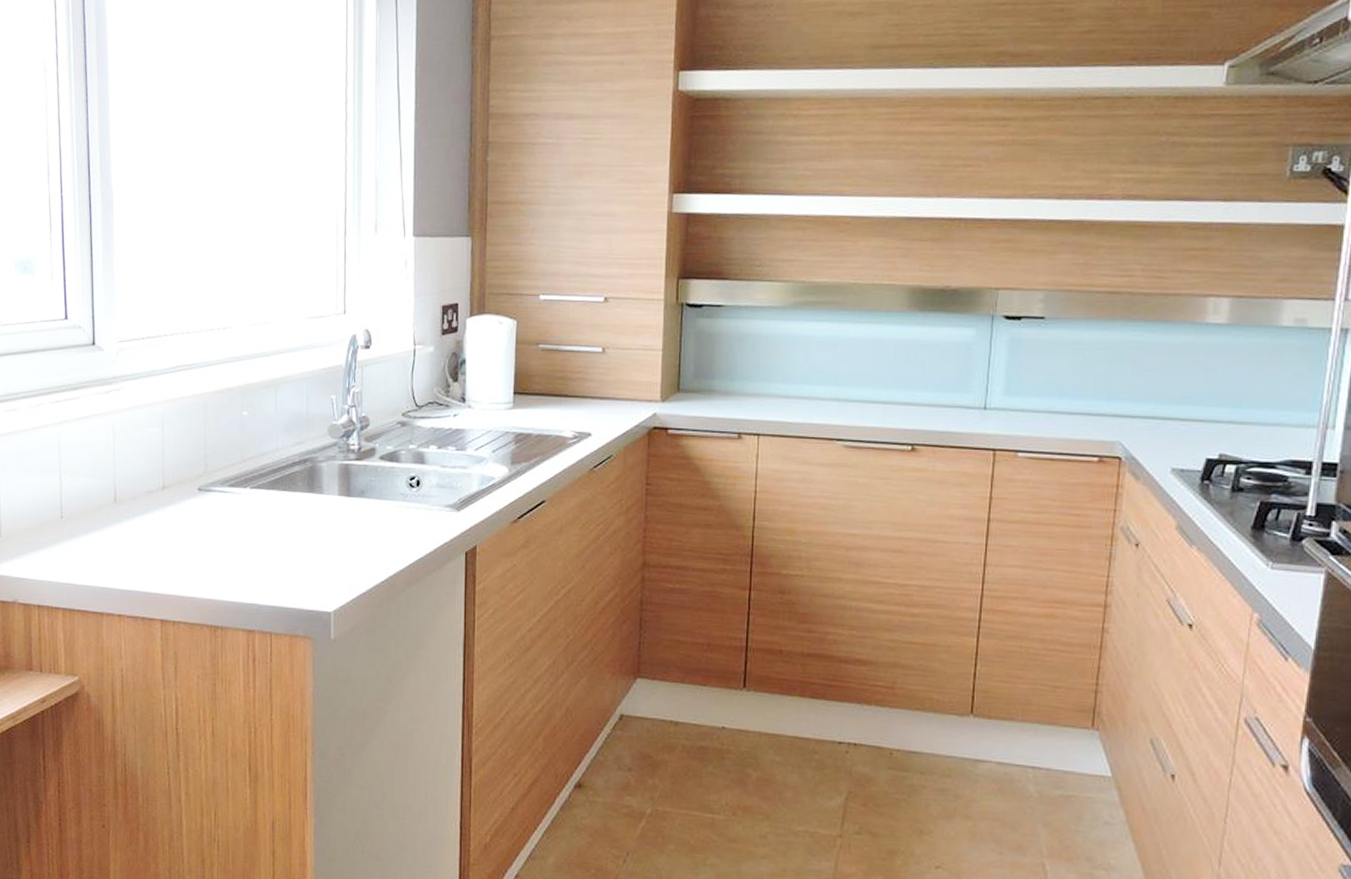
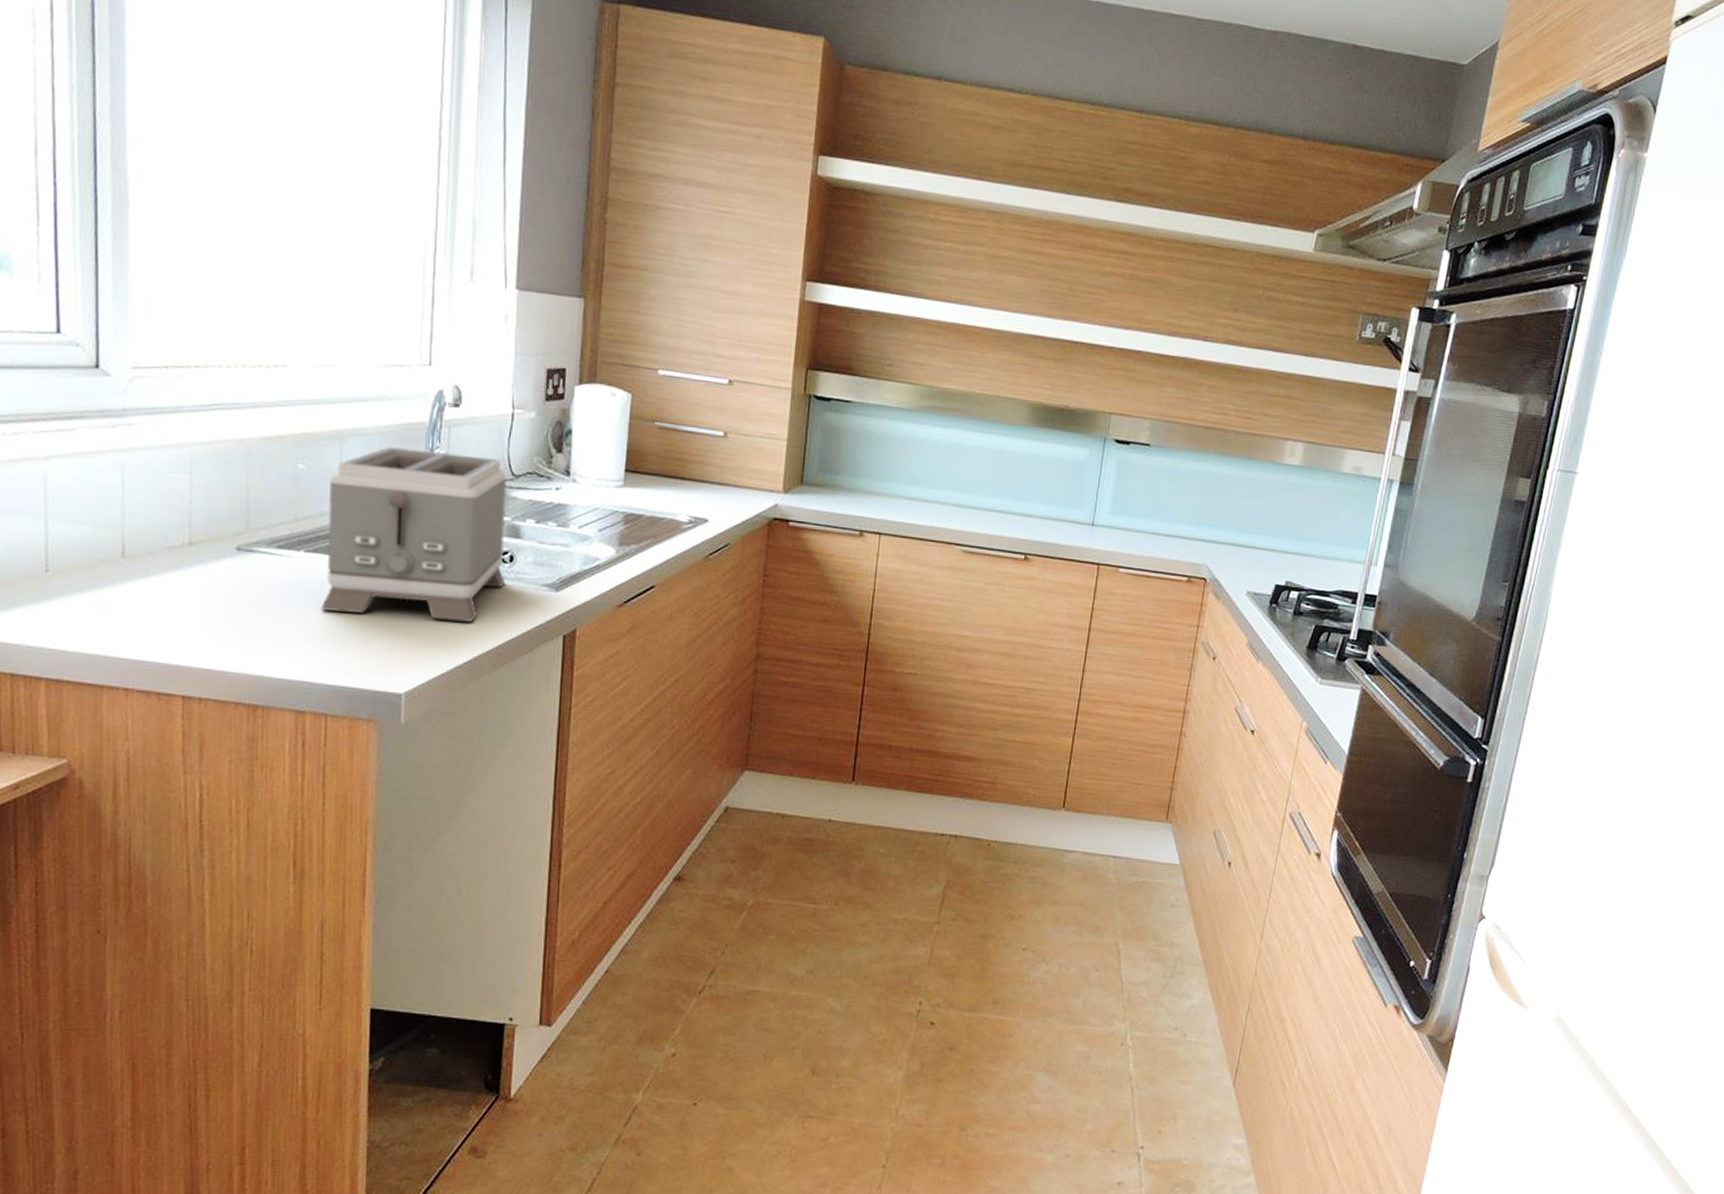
toaster: none [264,389,414,544] -> present [320,447,507,622]

